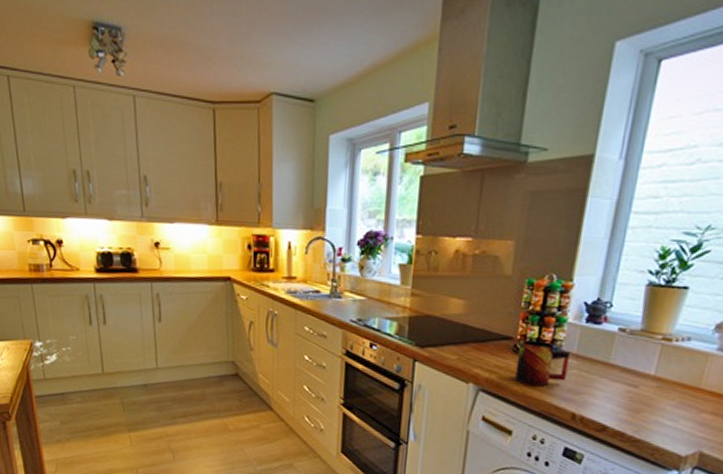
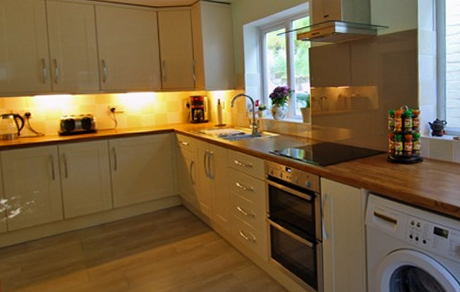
mug: present [514,339,570,387] -> none [391,151,427,185]

